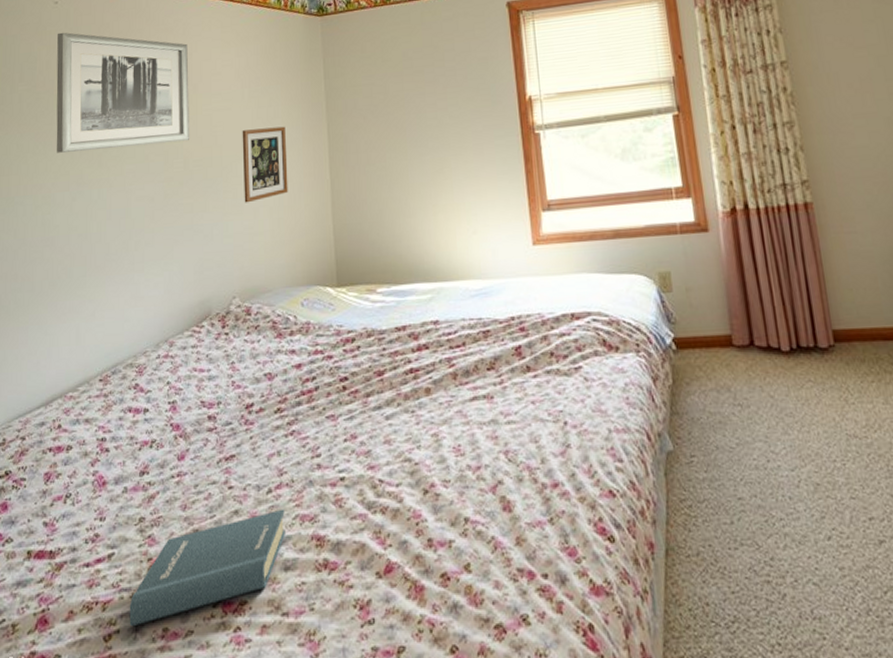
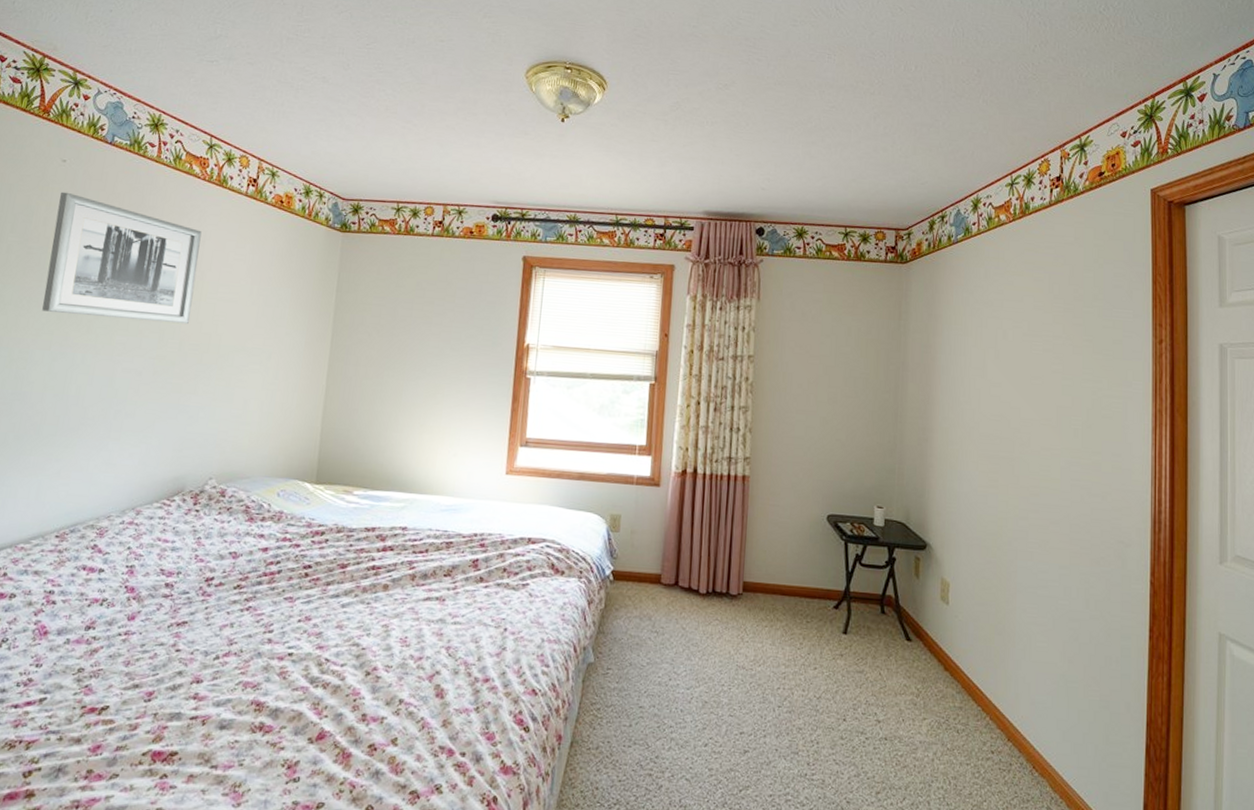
hardback book: present [129,509,285,627] -> none [52,674,229,767]
picture frame: present [242,126,288,203] -> none [236,324,290,394]

